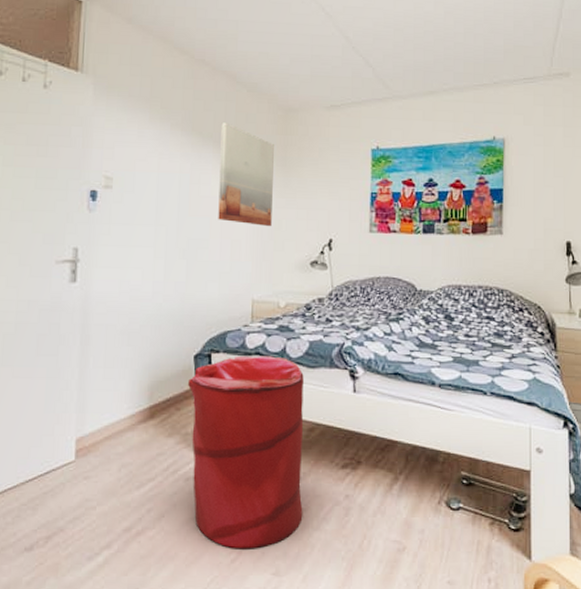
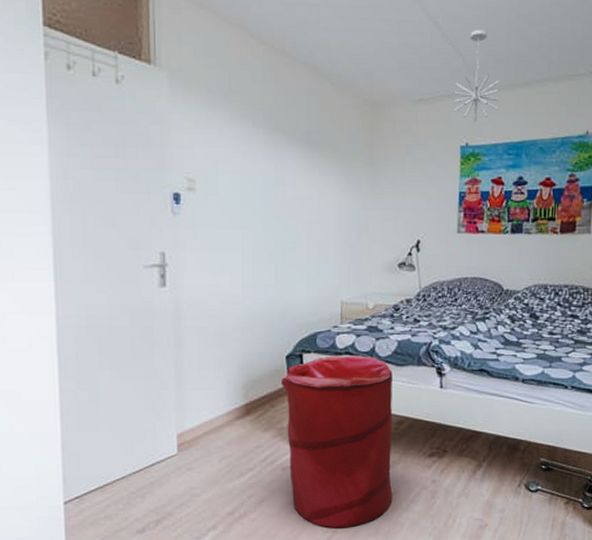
wall art: present [218,122,274,226] -> none [305,119,360,228]
pendant light: none [364,43,409,127] -> present [453,29,500,122]

